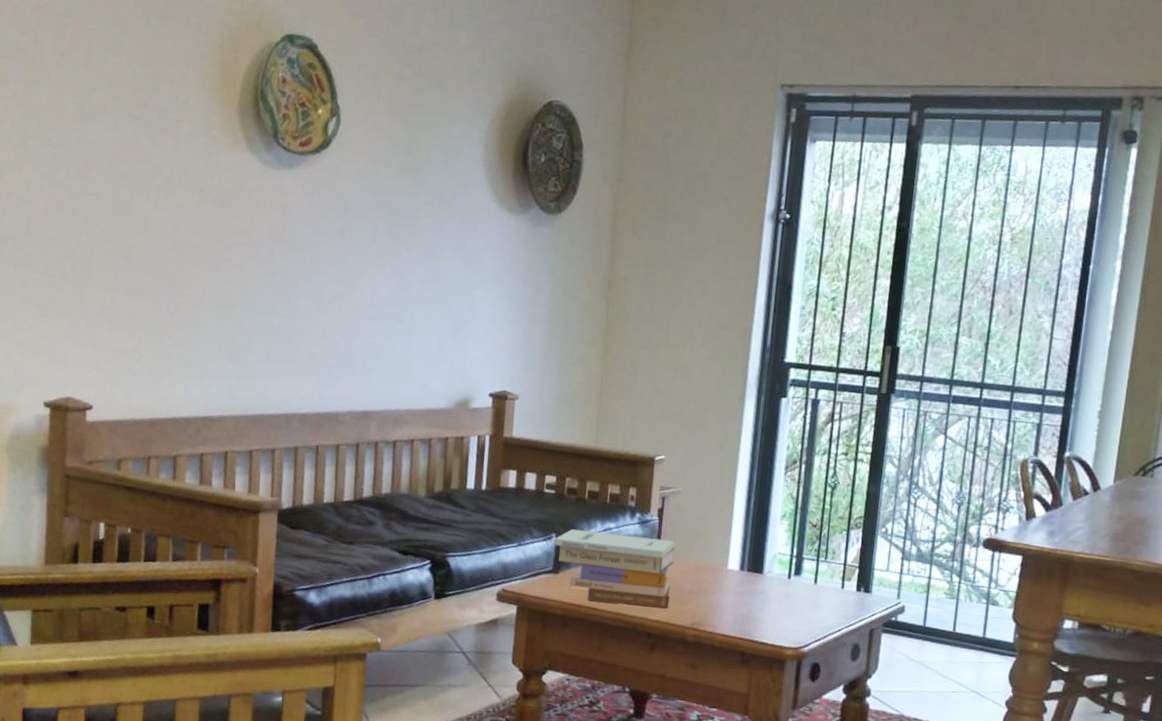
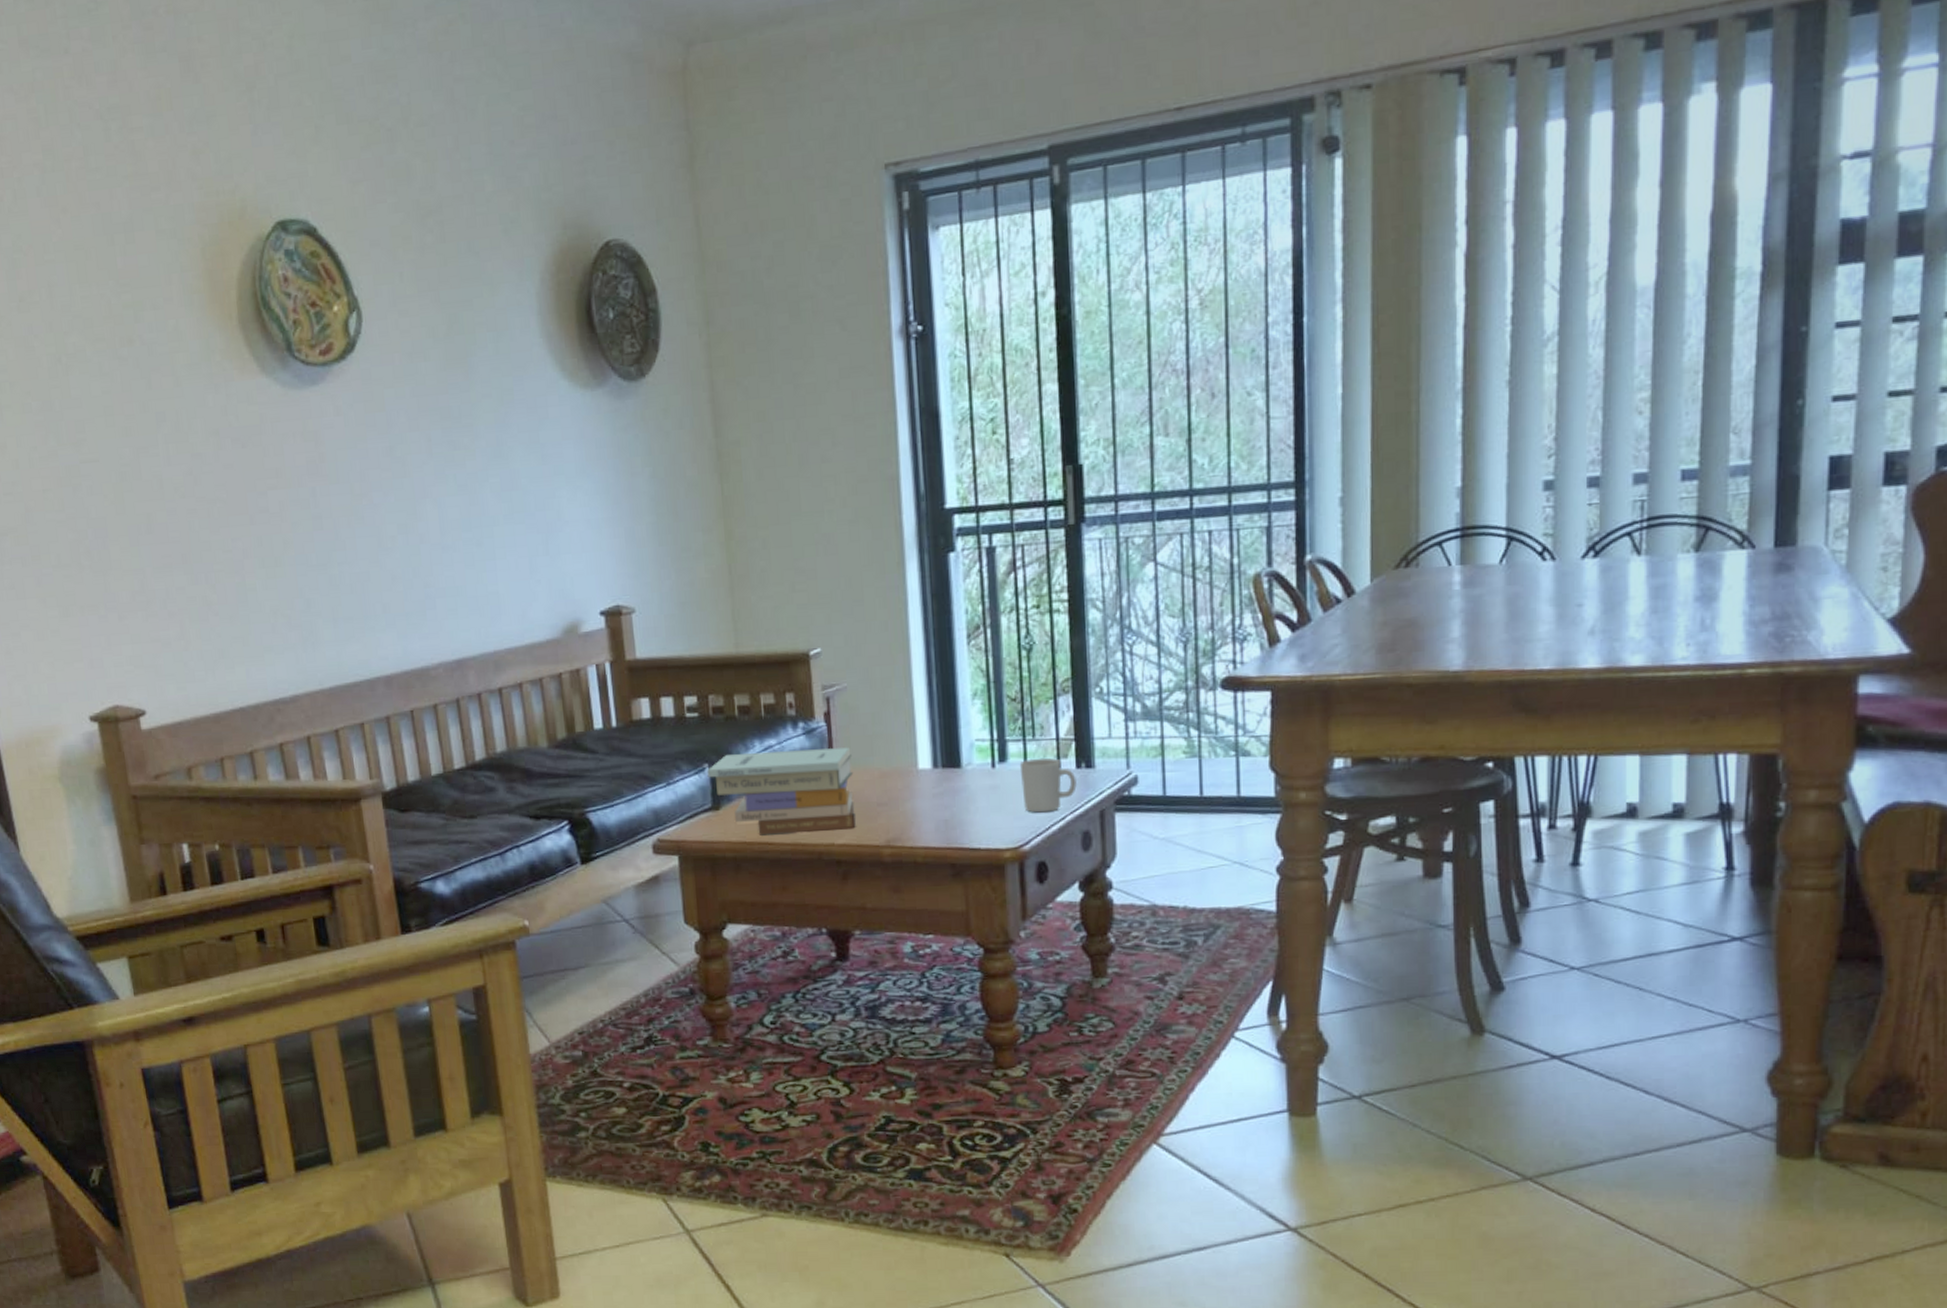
mug: none [809,577,855,623] -> present [1019,758,1077,813]

